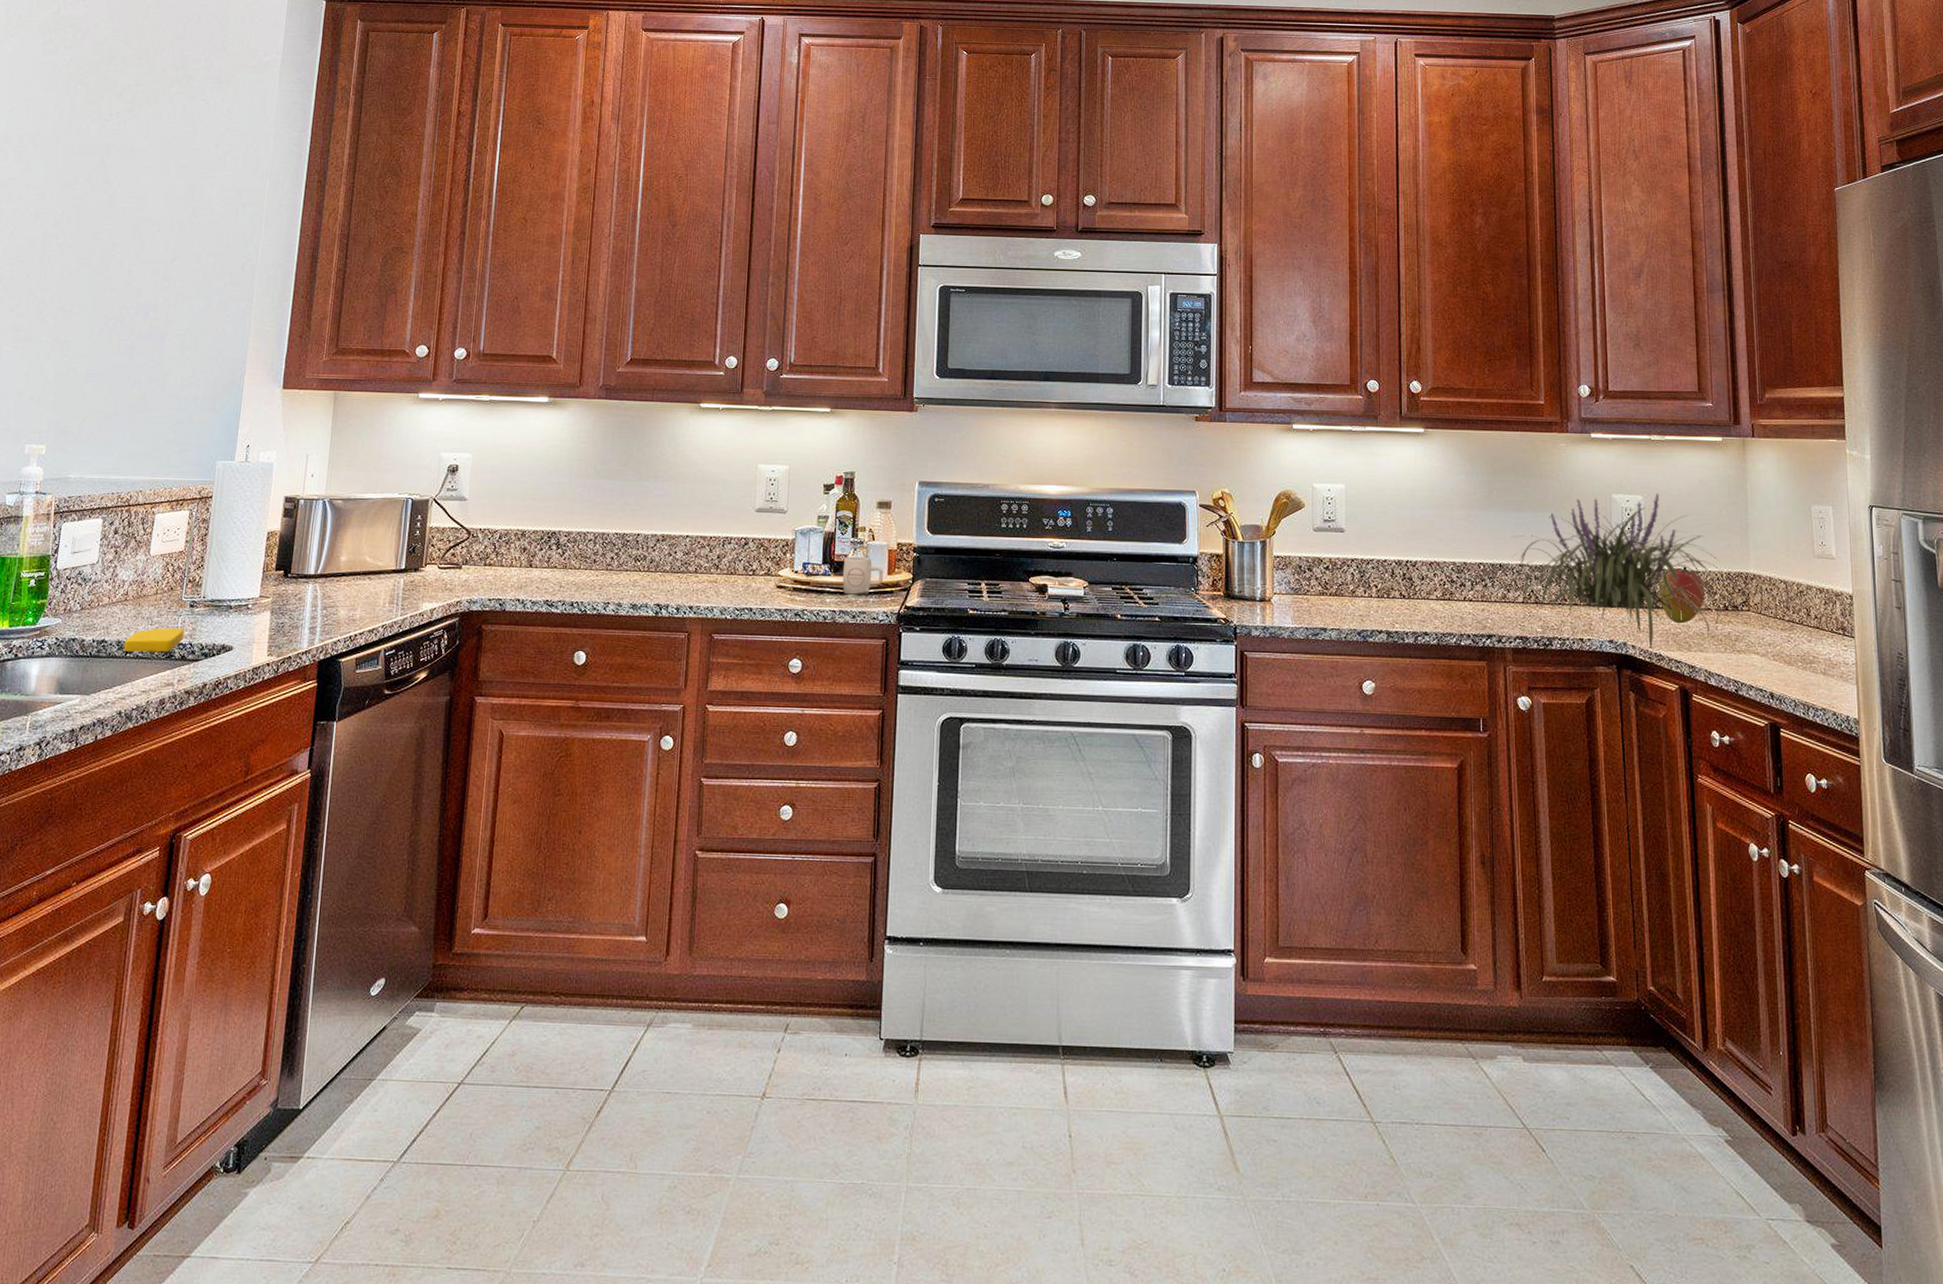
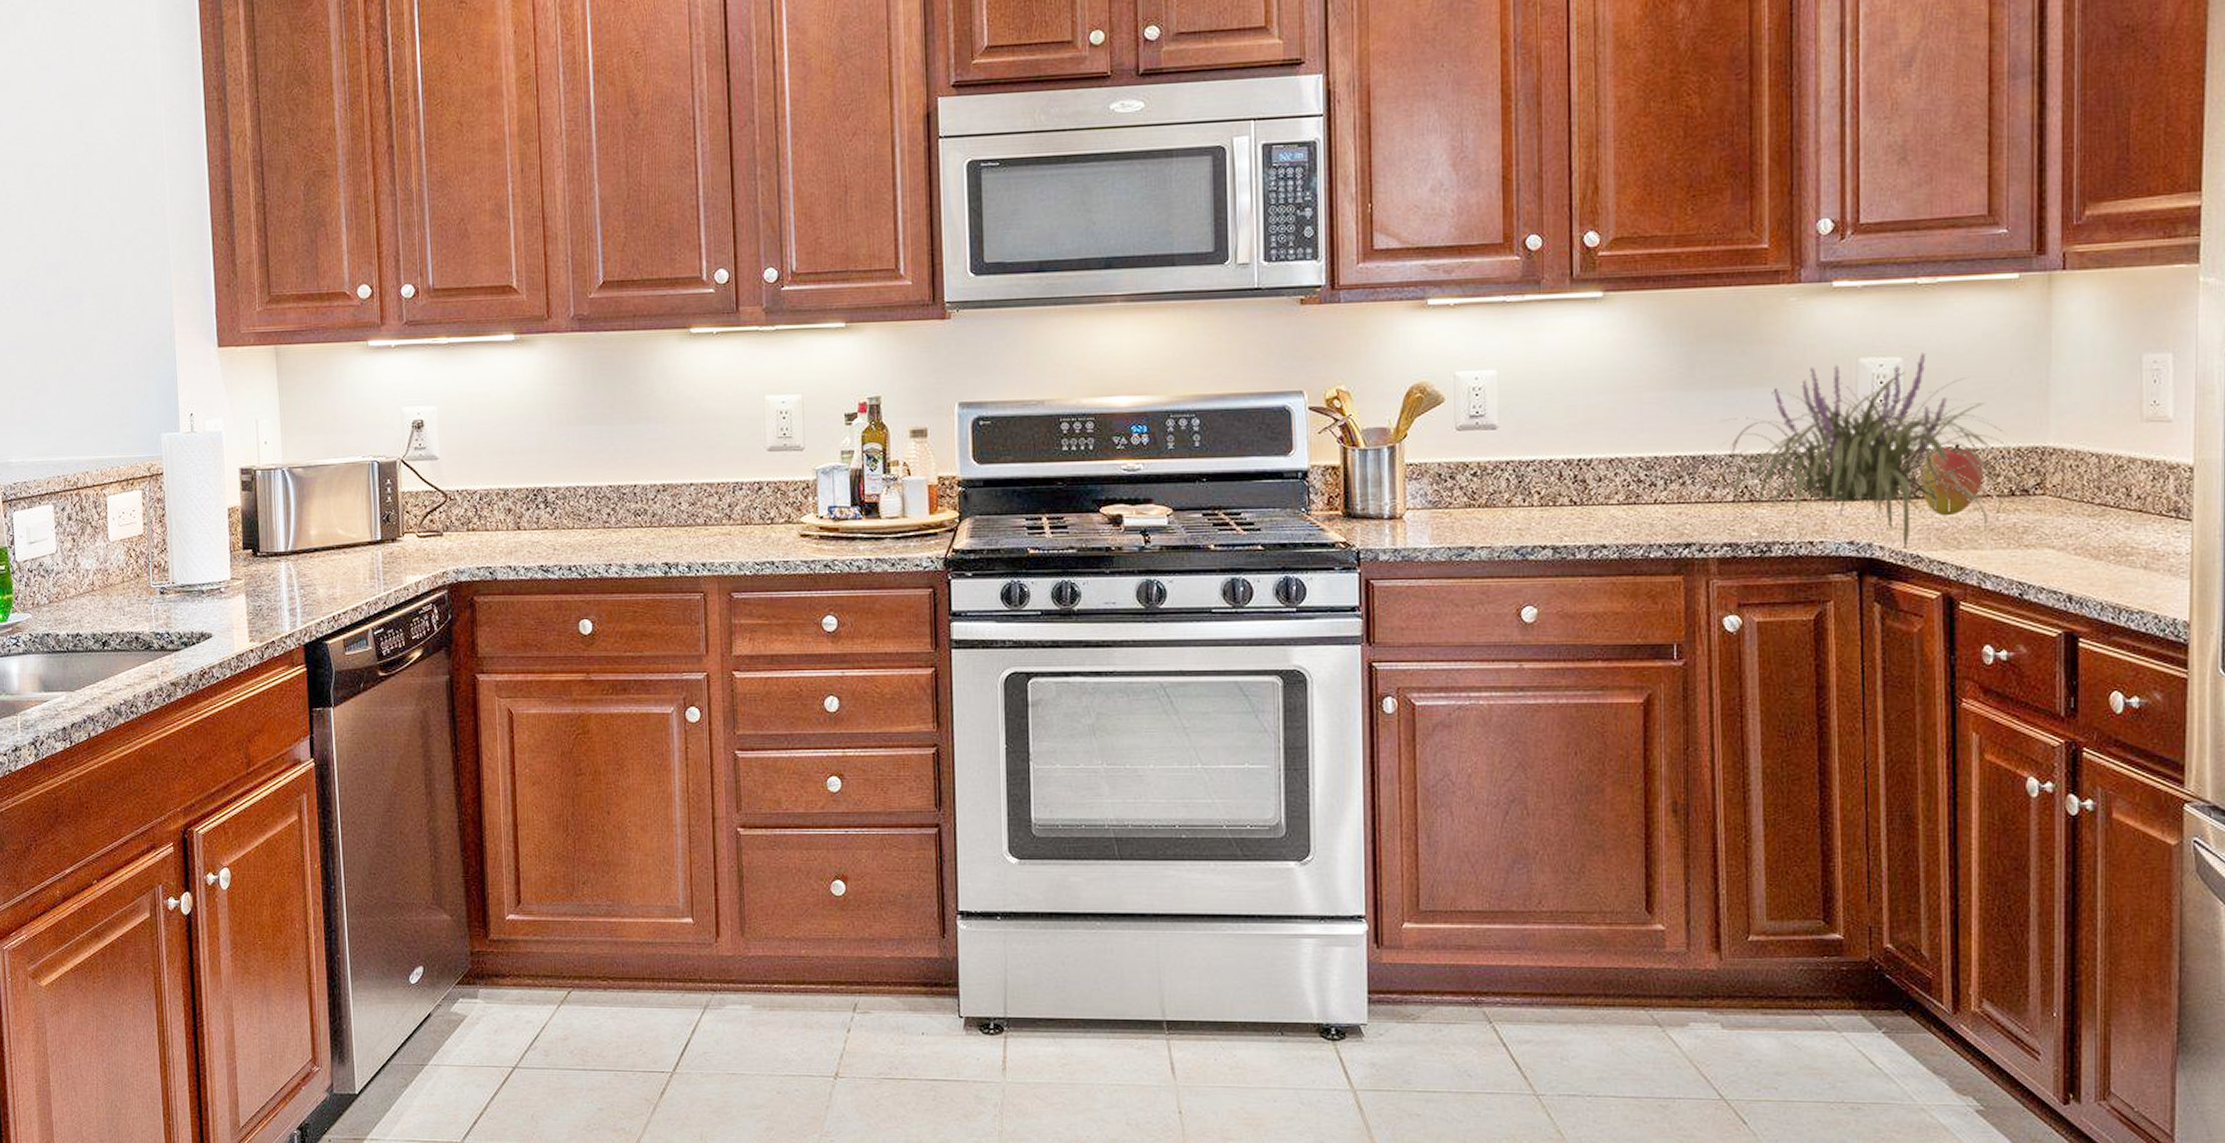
sponge: present [123,627,185,653] -> none [99,617,160,644]
mug: present [842,557,883,595] -> none [875,495,924,540]

